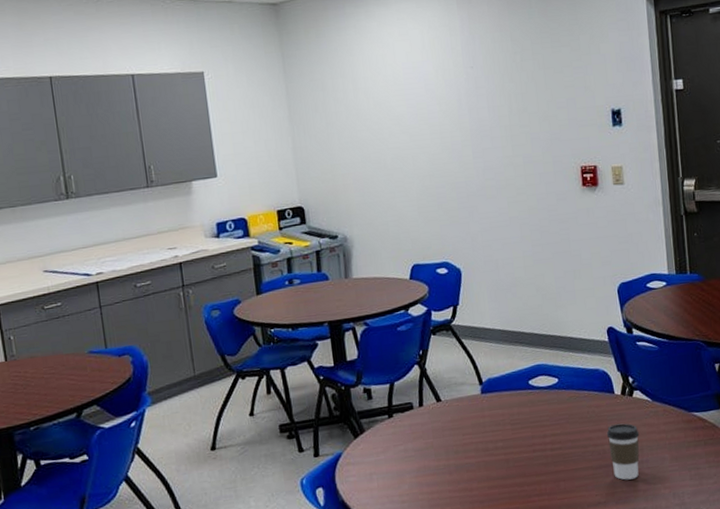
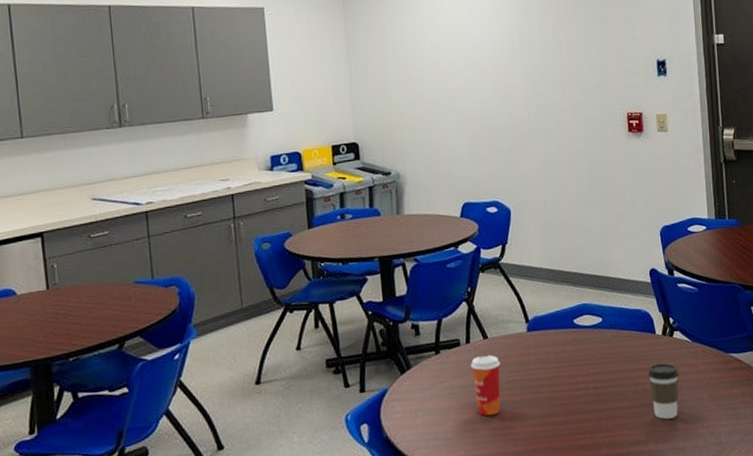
paper cup: none [424,418,456,479] -> present [470,355,501,417]

